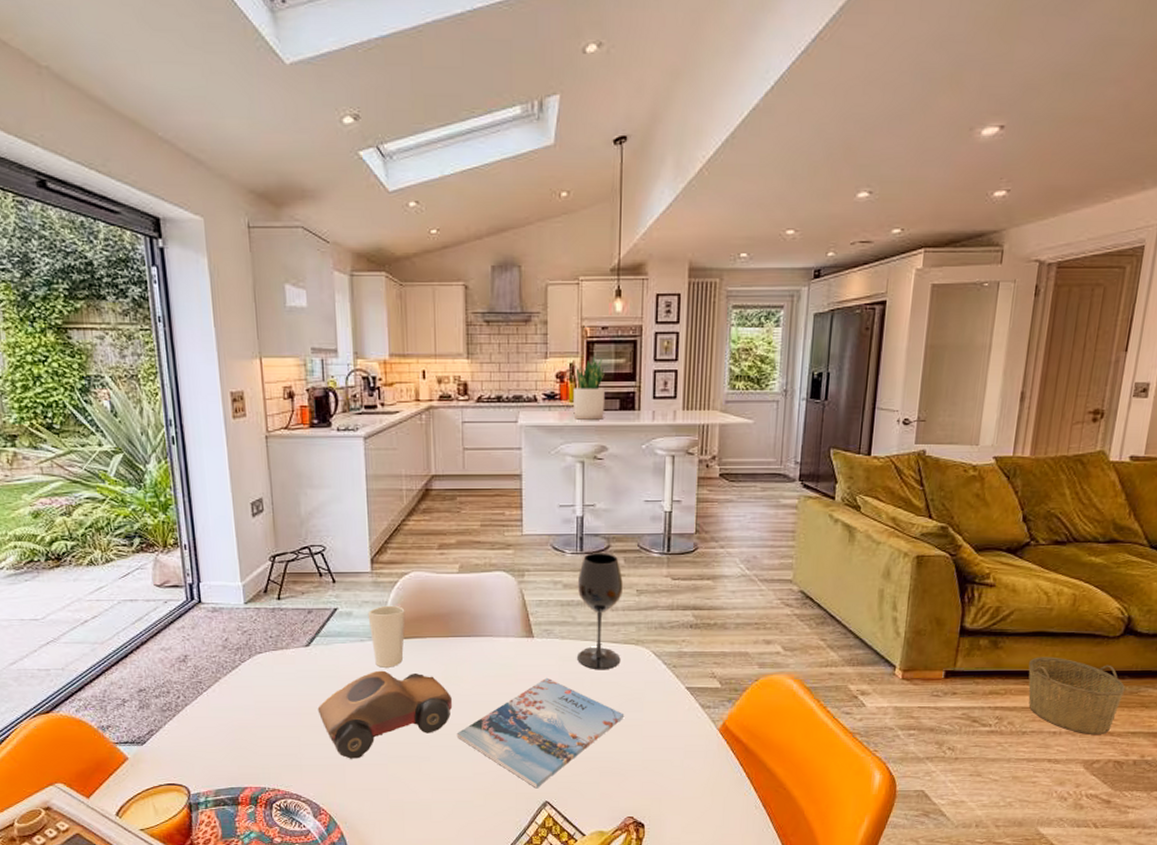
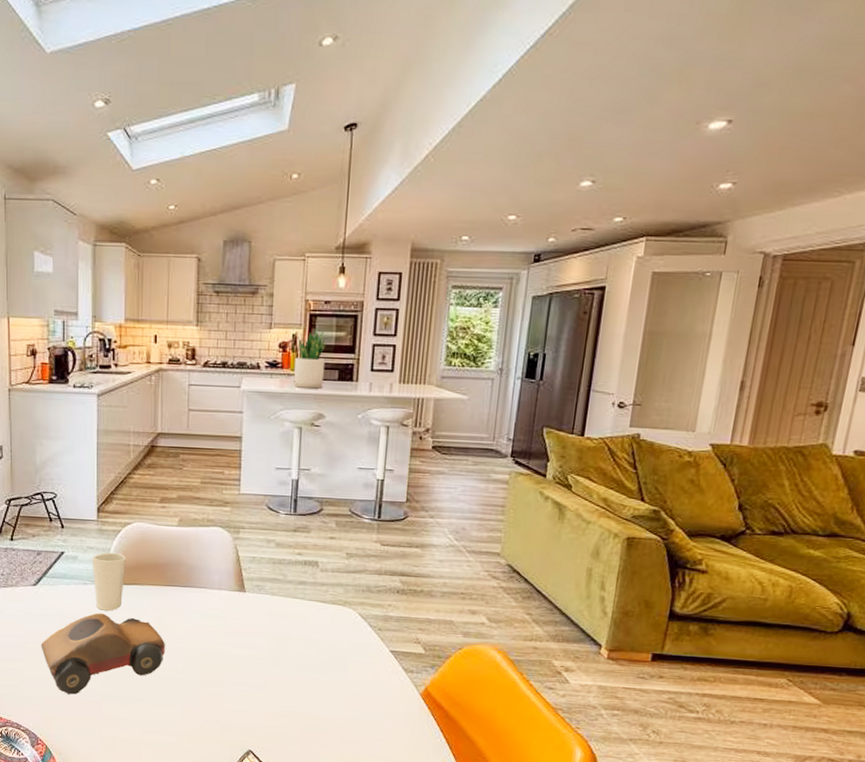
magazine: present [456,677,625,789] -> none [168,631,329,737]
wineglass: present [577,553,624,669] -> none [286,515,334,627]
basket: present [1028,657,1126,734] -> none [738,646,843,731]

